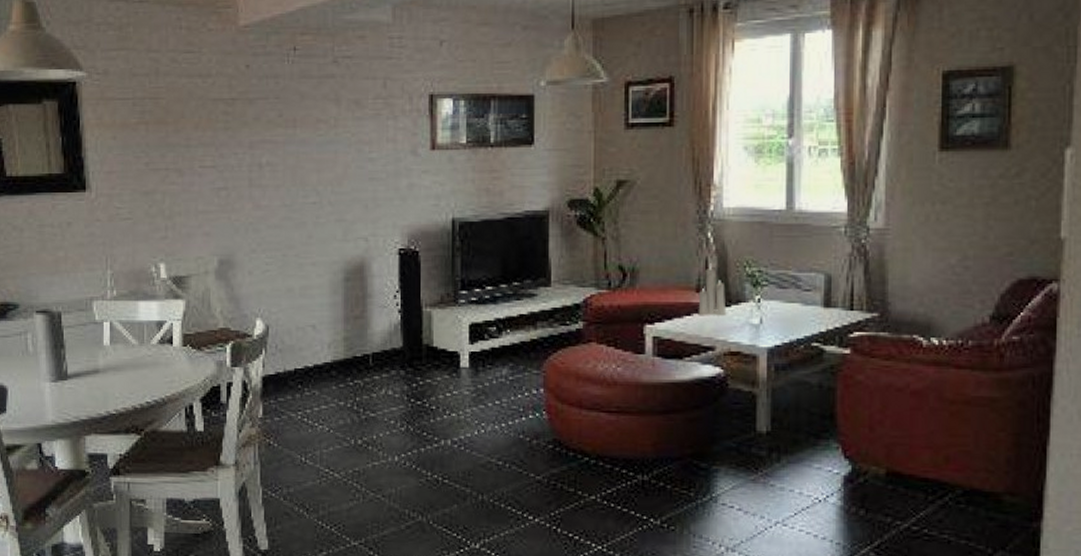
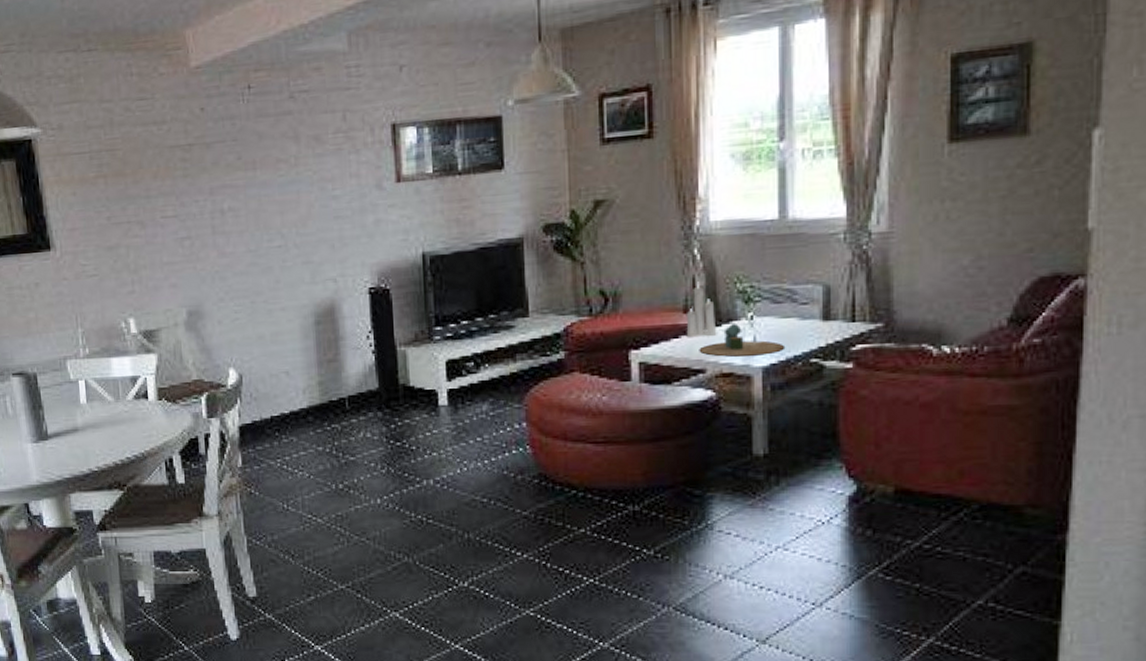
decorative tray: none [709,304,788,337] -> present [699,322,784,357]

